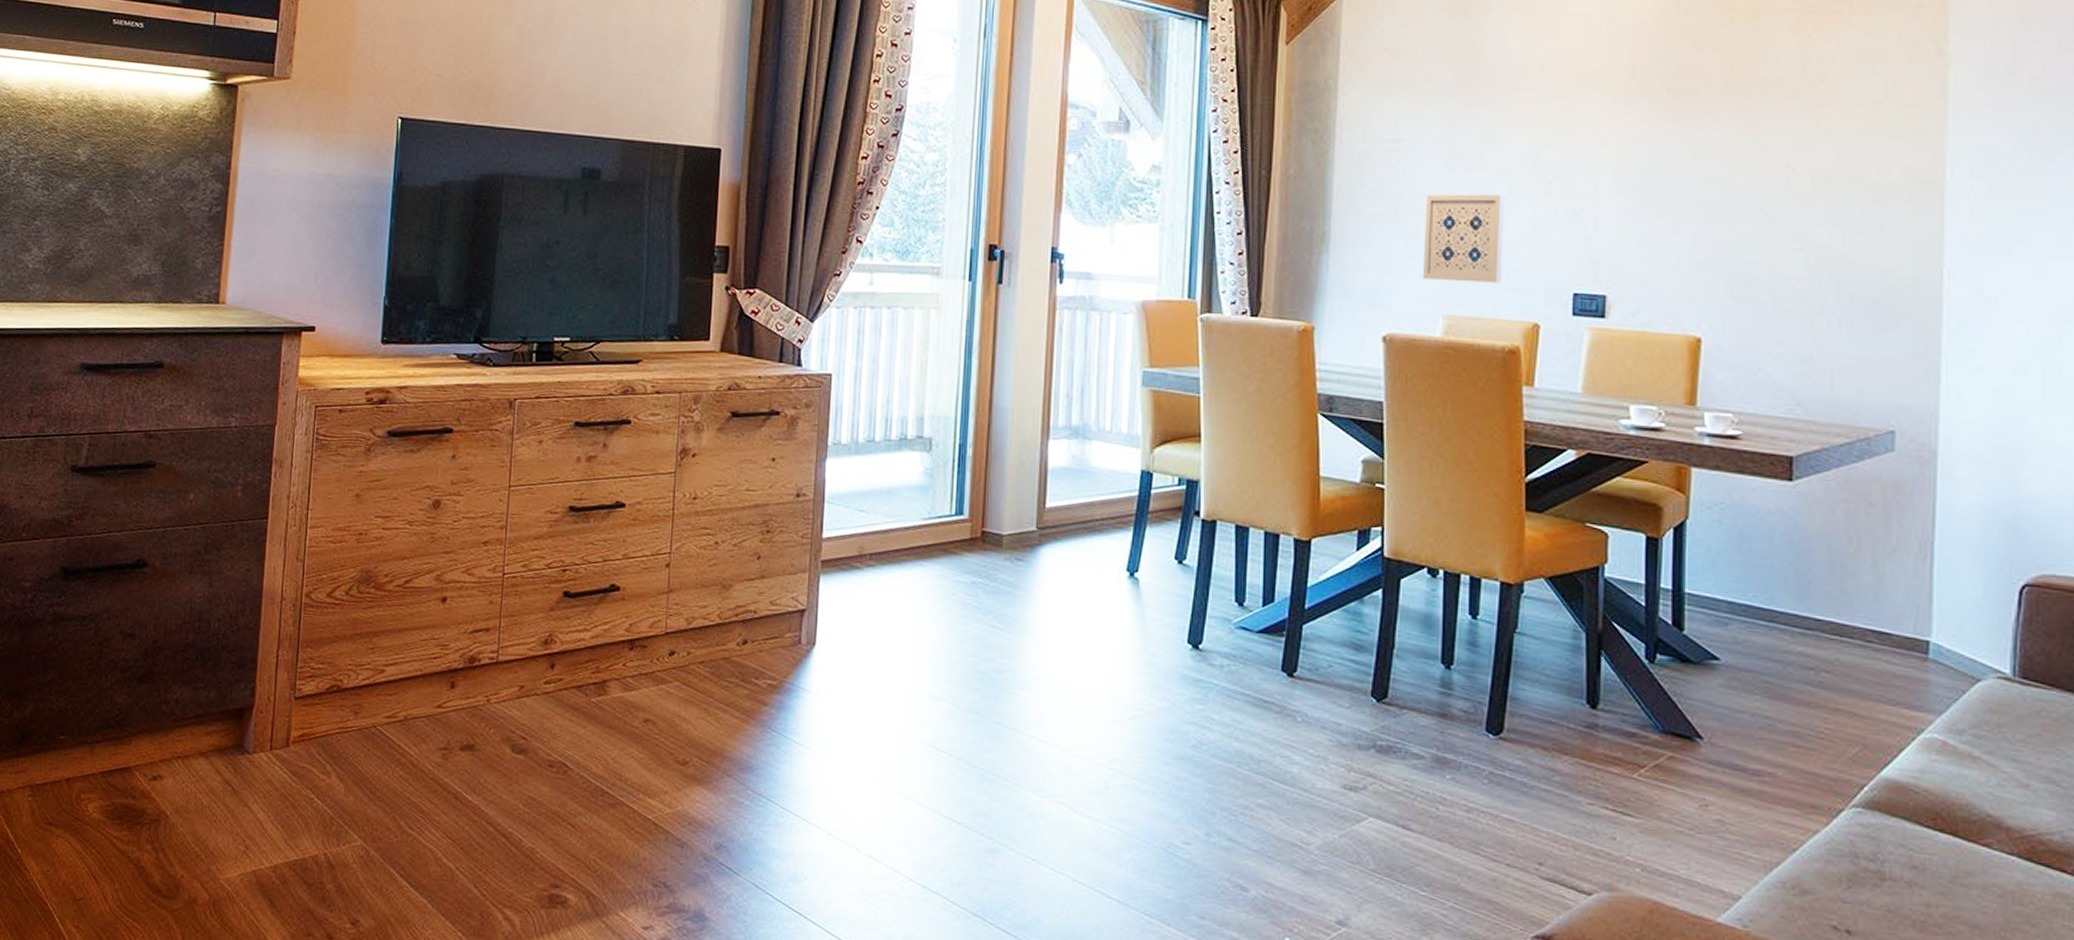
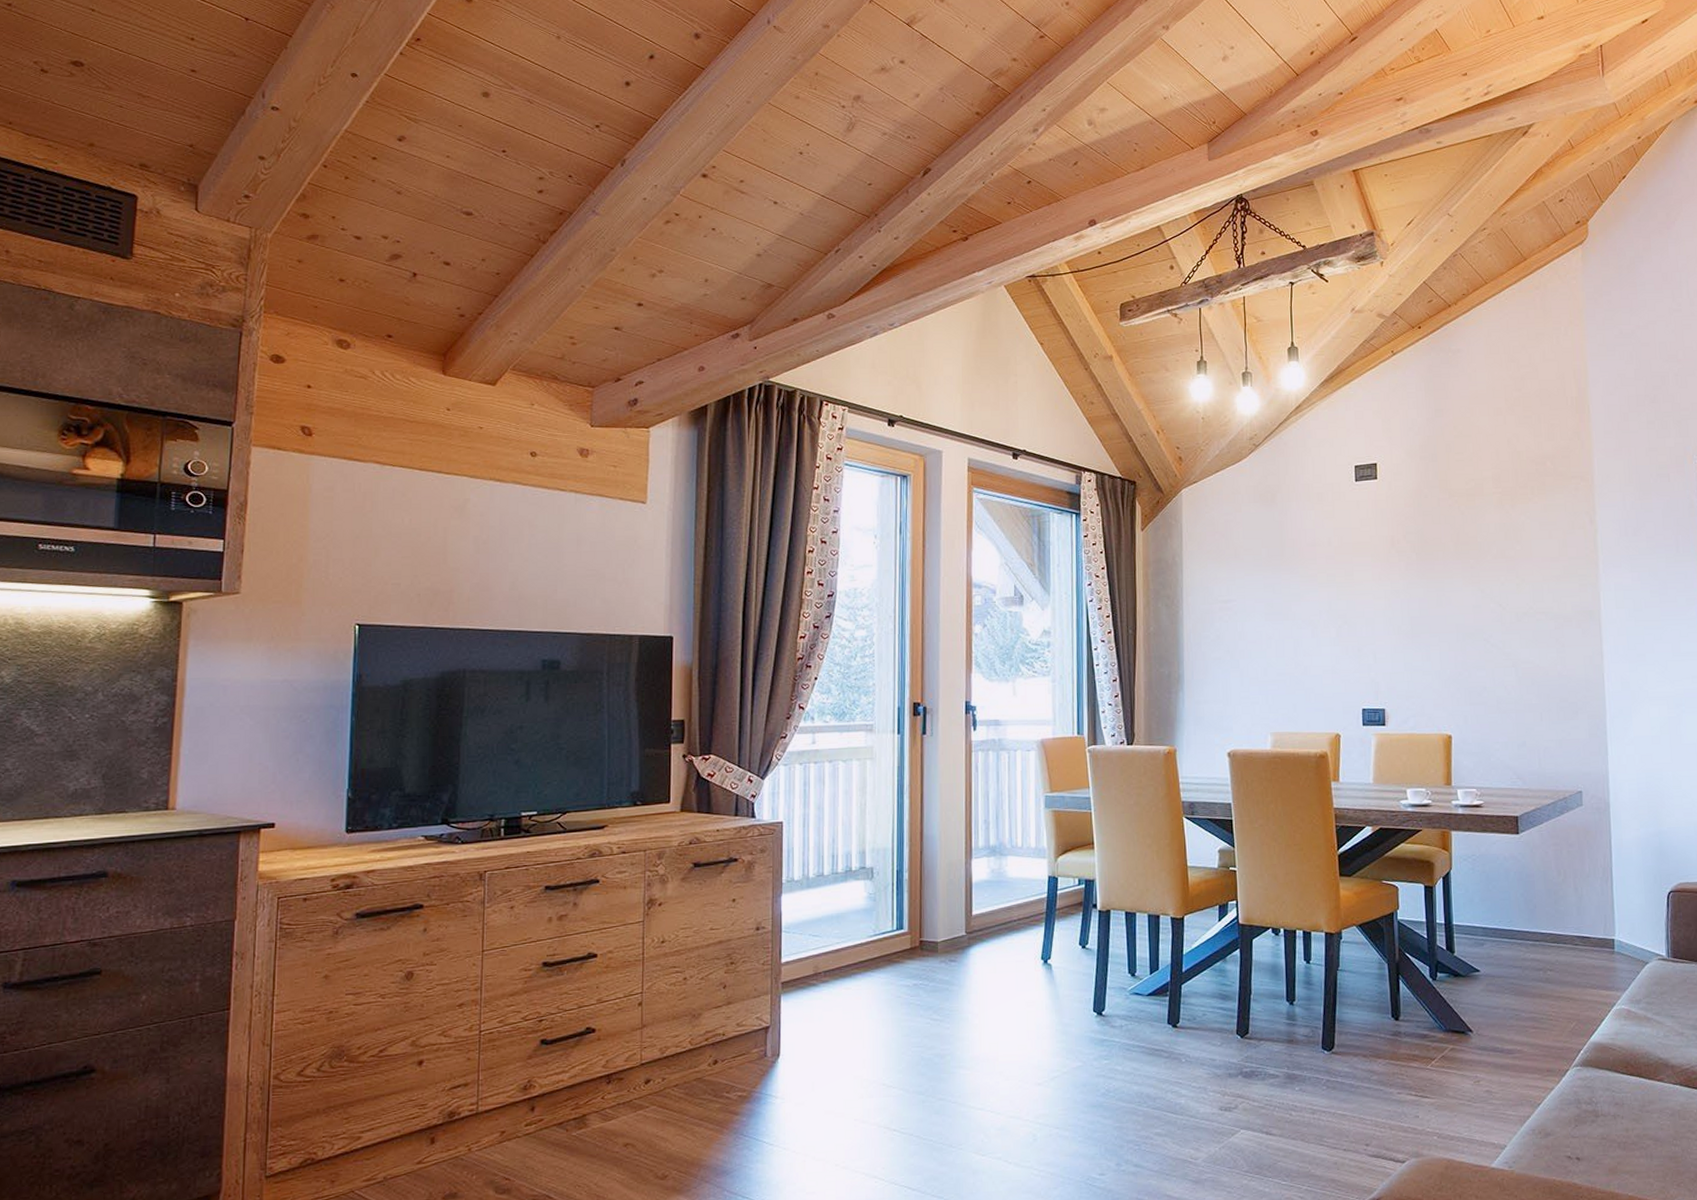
wall art: present [1422,194,1505,283] -> none [1253,638,1311,706]

